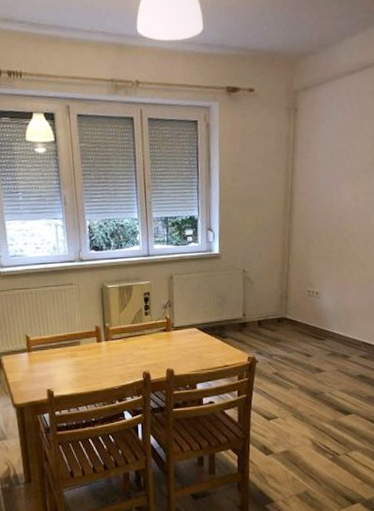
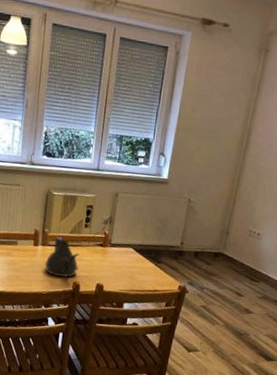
teapot: none [111,330,146,369] -> present [45,237,79,278]

